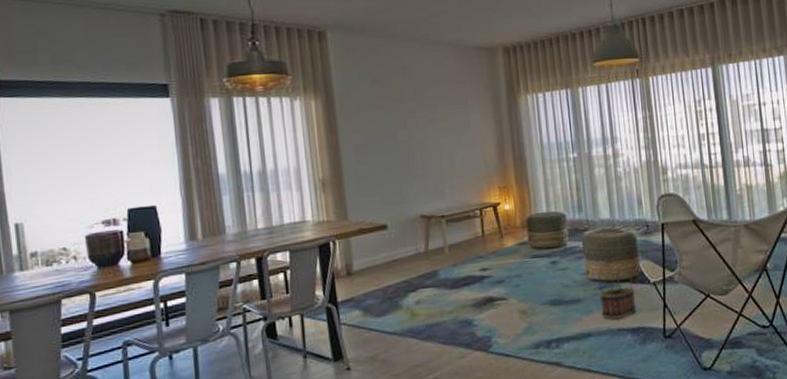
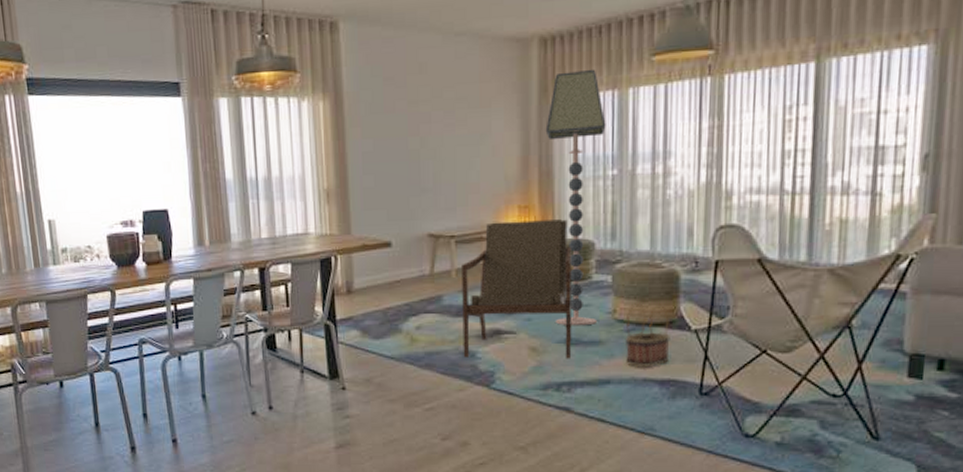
armchair: none [453,196,556,327] -> present [462,219,572,359]
floor lamp: none [515,72,574,289] -> present [545,69,606,326]

